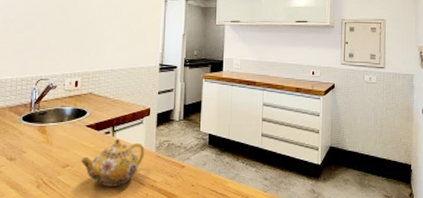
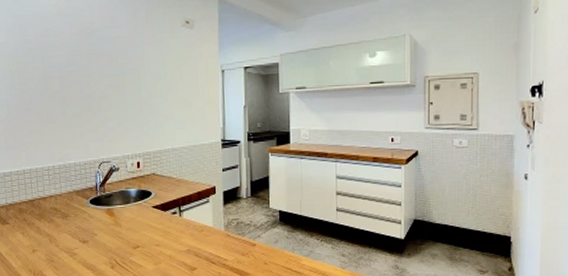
teapot: present [80,138,145,187] -> none [150,218,214,266]

